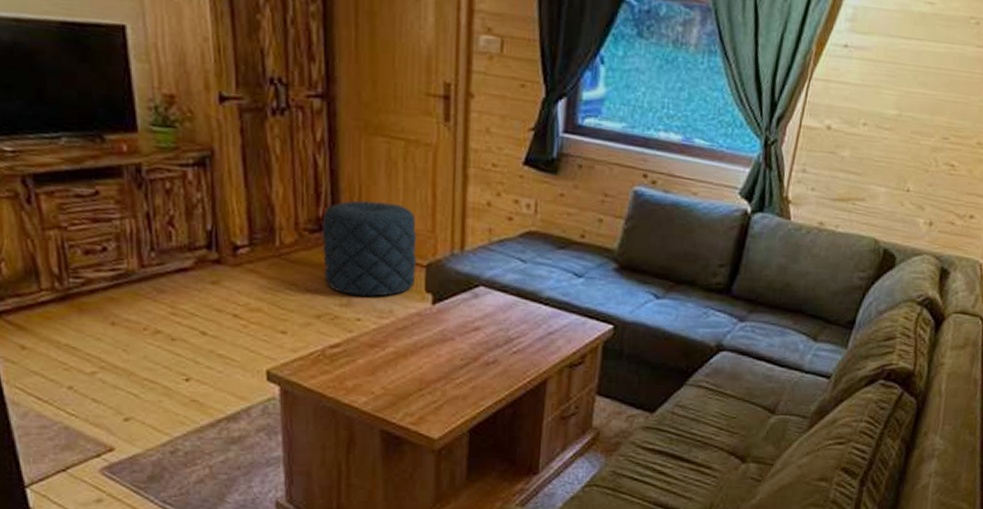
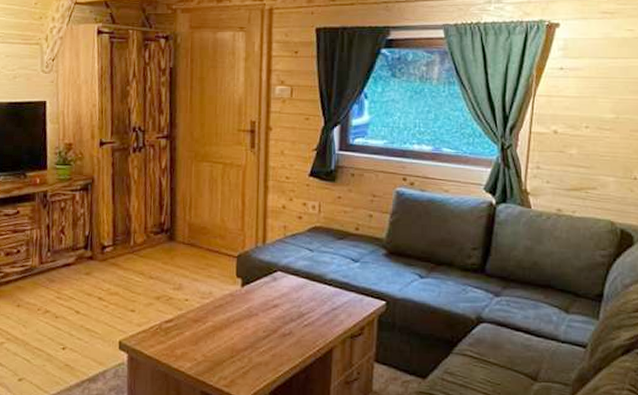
pouf: present [322,200,417,297] -> none [163,209,230,282]

